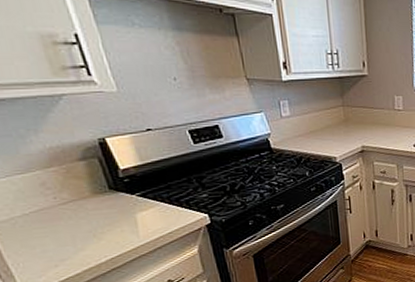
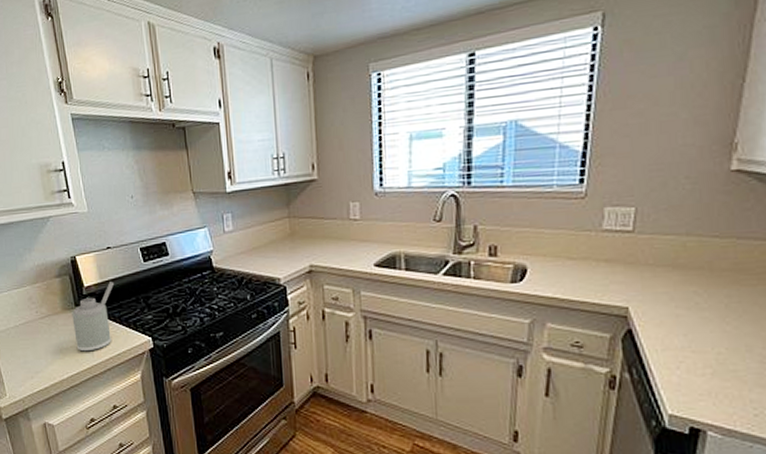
soap dispenser: none [105,163,160,234] -> present [72,282,115,352]

